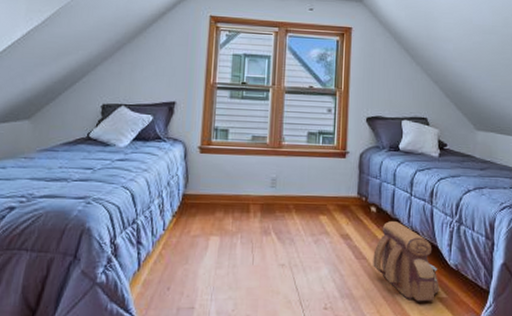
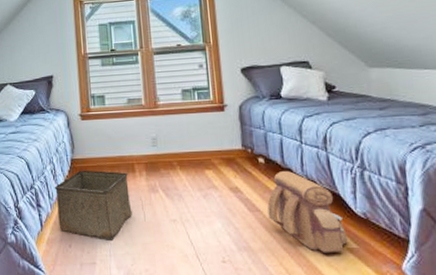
storage bin: none [159,207,242,284] -> present [54,170,132,240]

